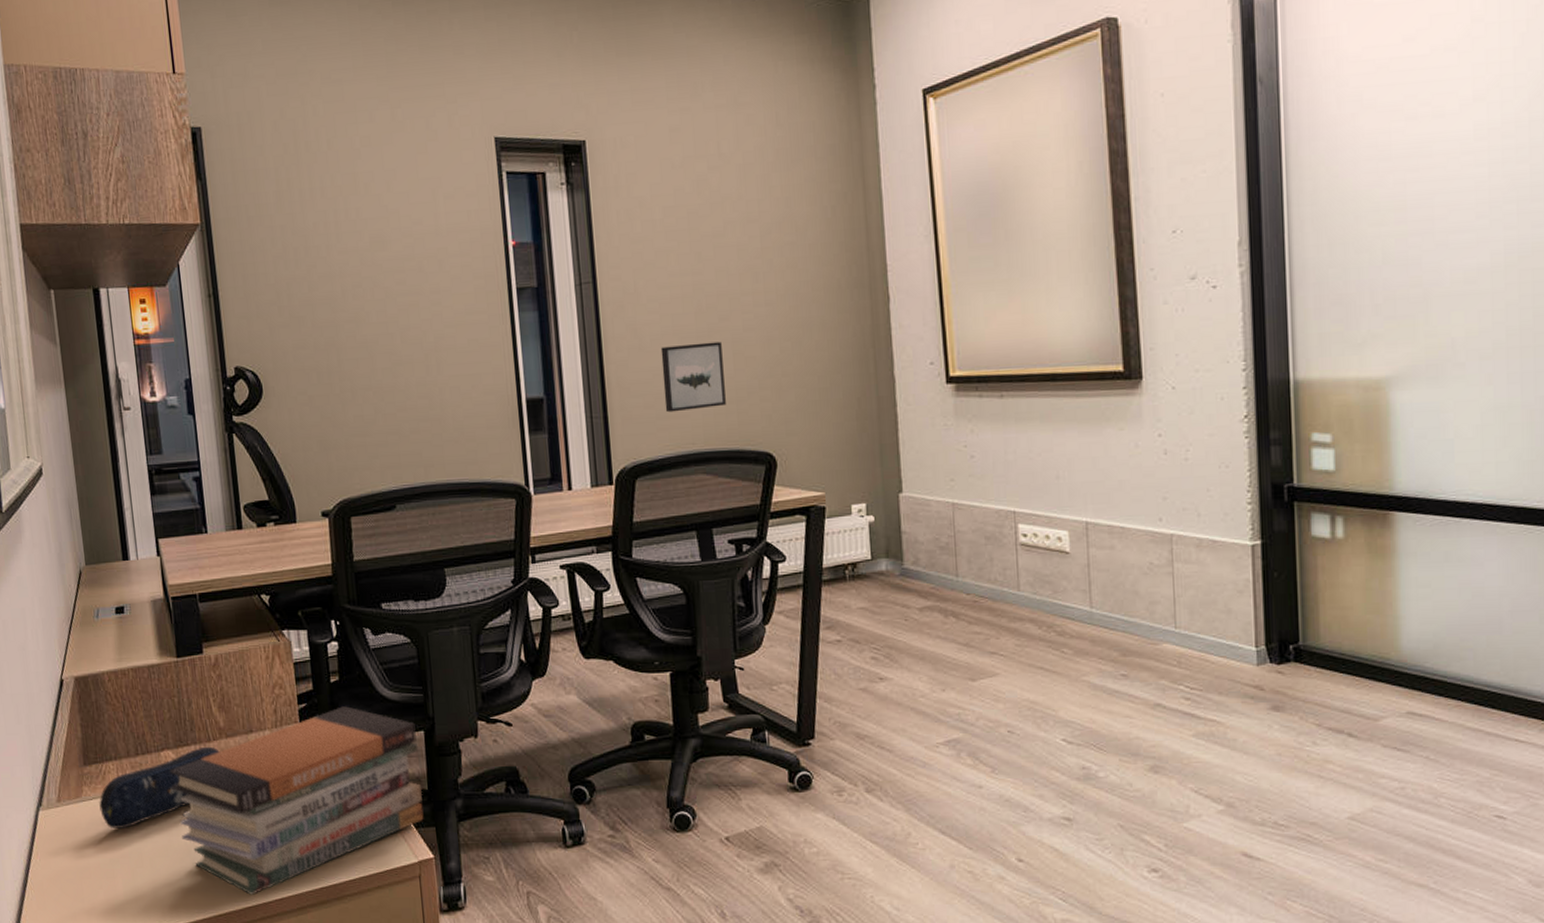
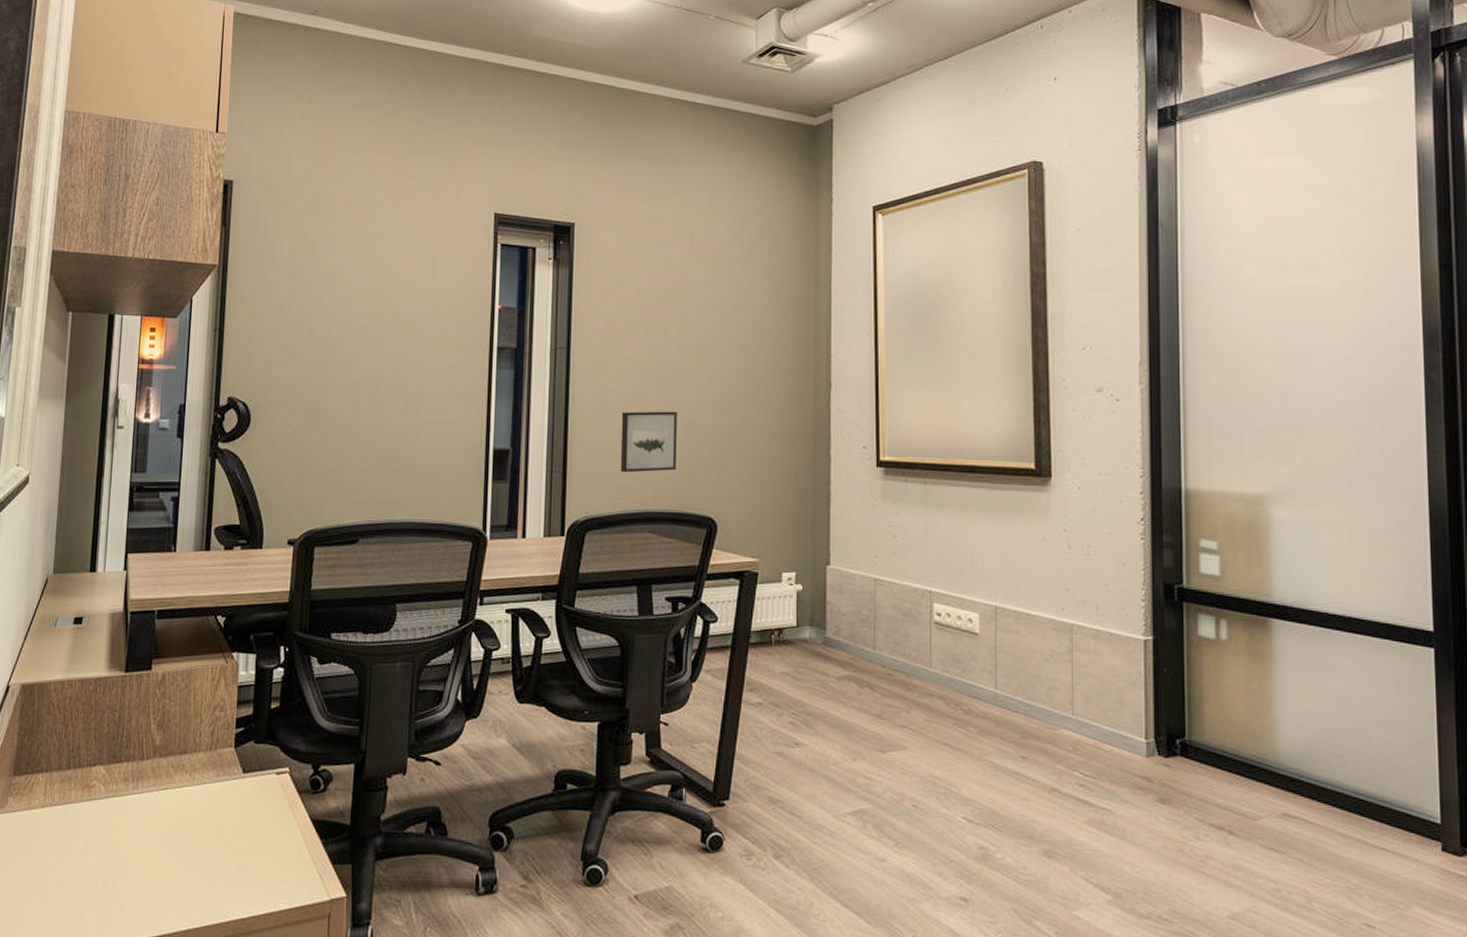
pencil case: present [99,746,221,830] -> none [21,764,152,845]
book stack: present [169,706,424,895] -> none [97,733,347,924]

